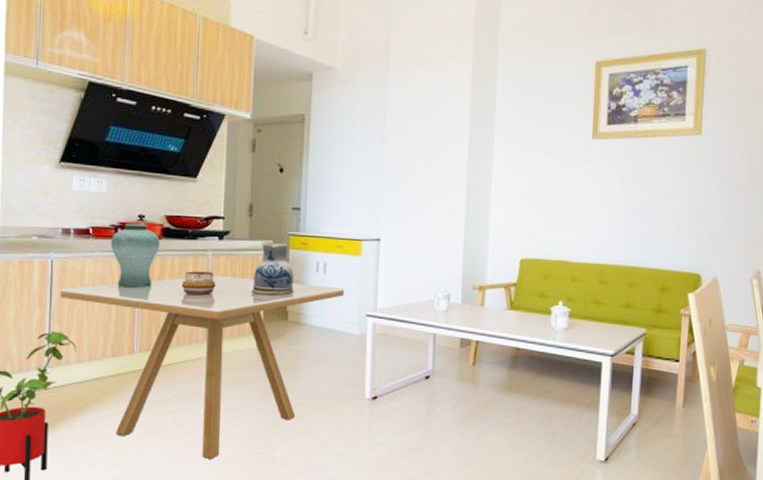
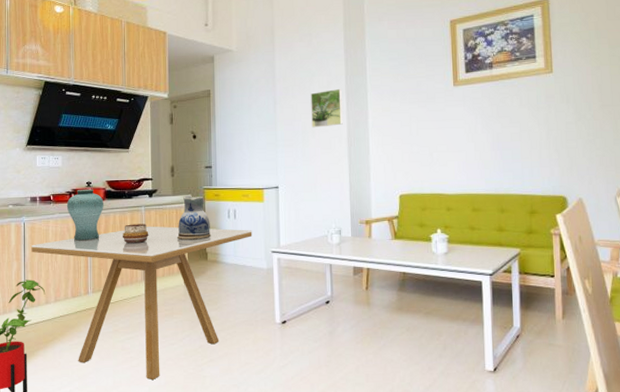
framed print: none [425,128,464,173] -> present [311,88,343,128]

